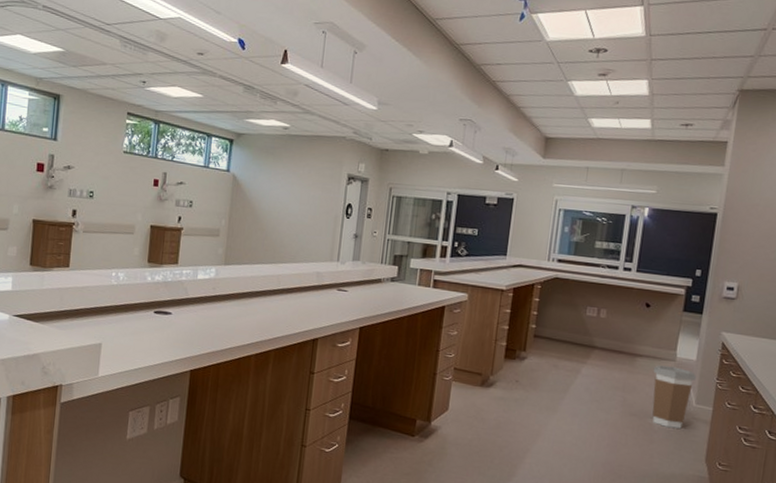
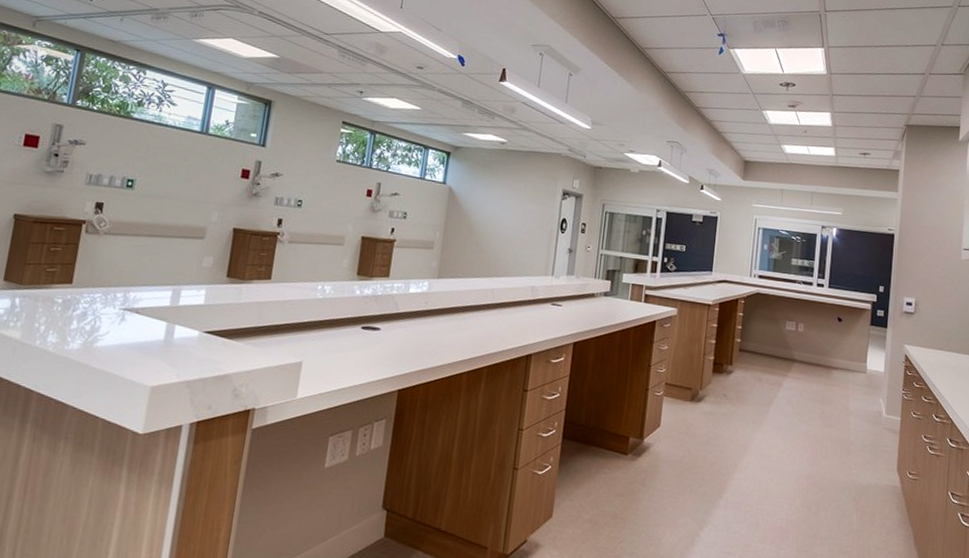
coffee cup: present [652,365,697,429] -> none [847,377,885,439]

